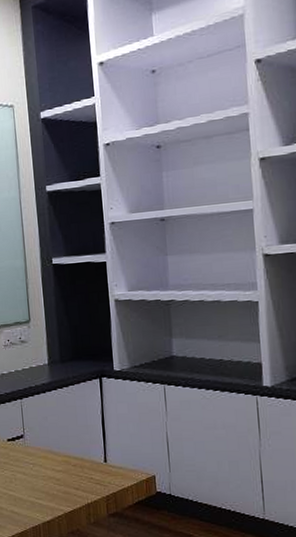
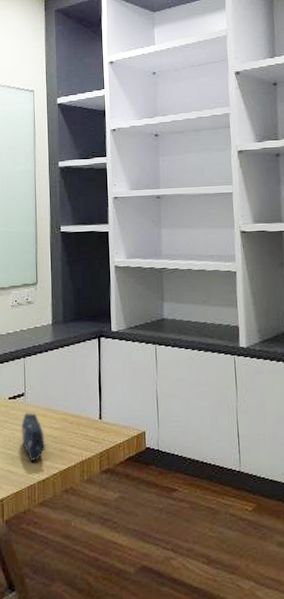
pencil case: none [22,455,49,504] -> present [21,413,46,462]

